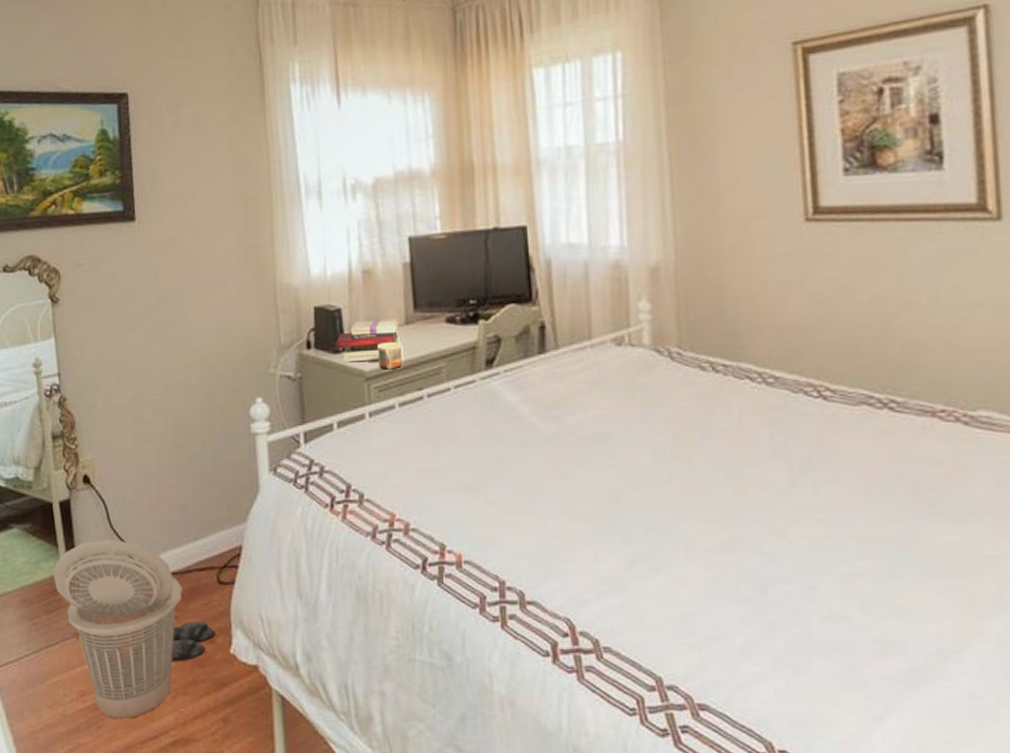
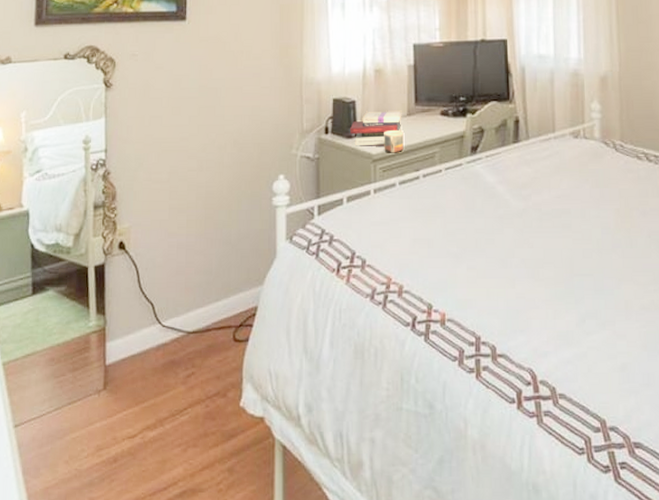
laundry basket: present [53,539,182,719] -> none [82,301,201,471]
slippers: present [134,621,216,661] -> none [151,377,228,414]

